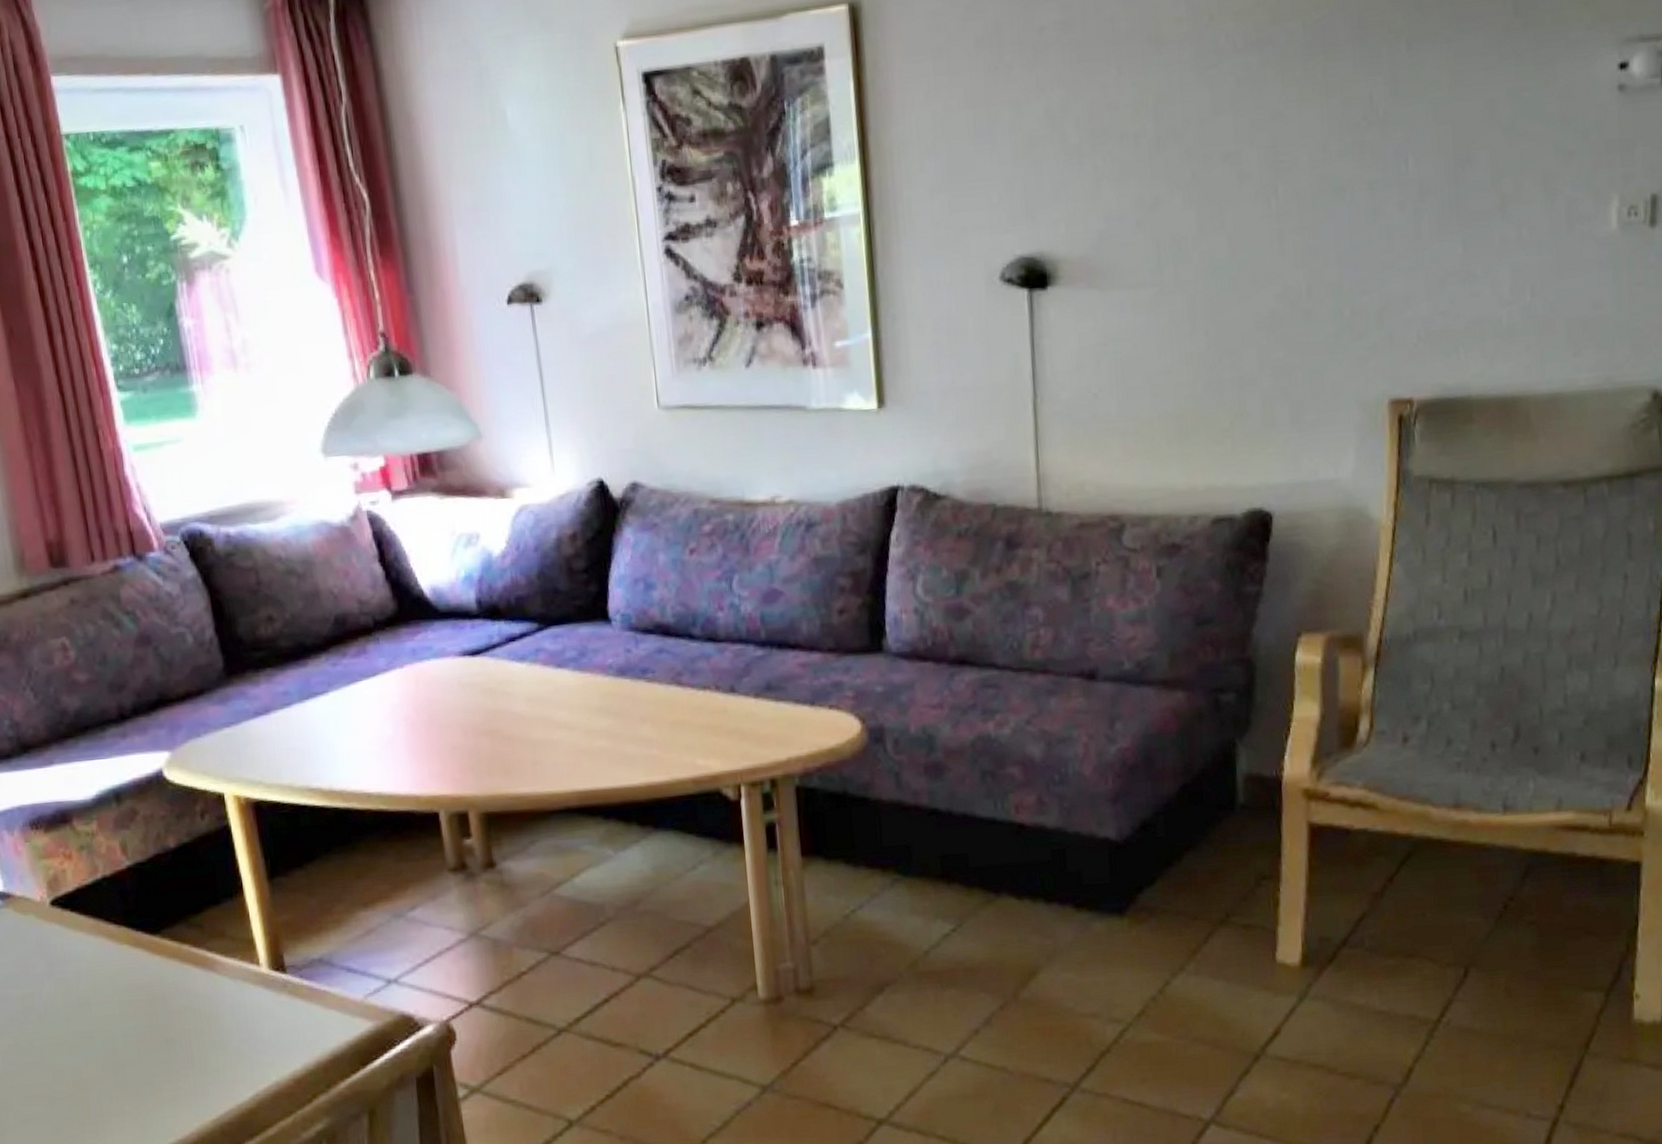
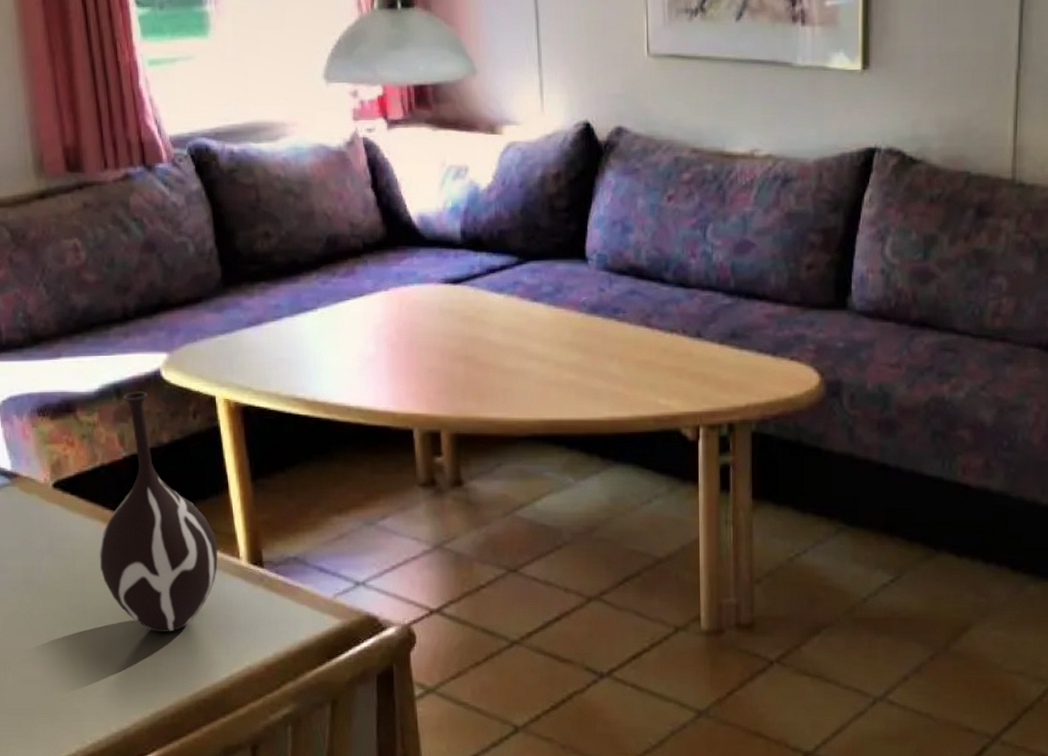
vase: none [104,794,236,1053] -> present [99,391,218,632]

